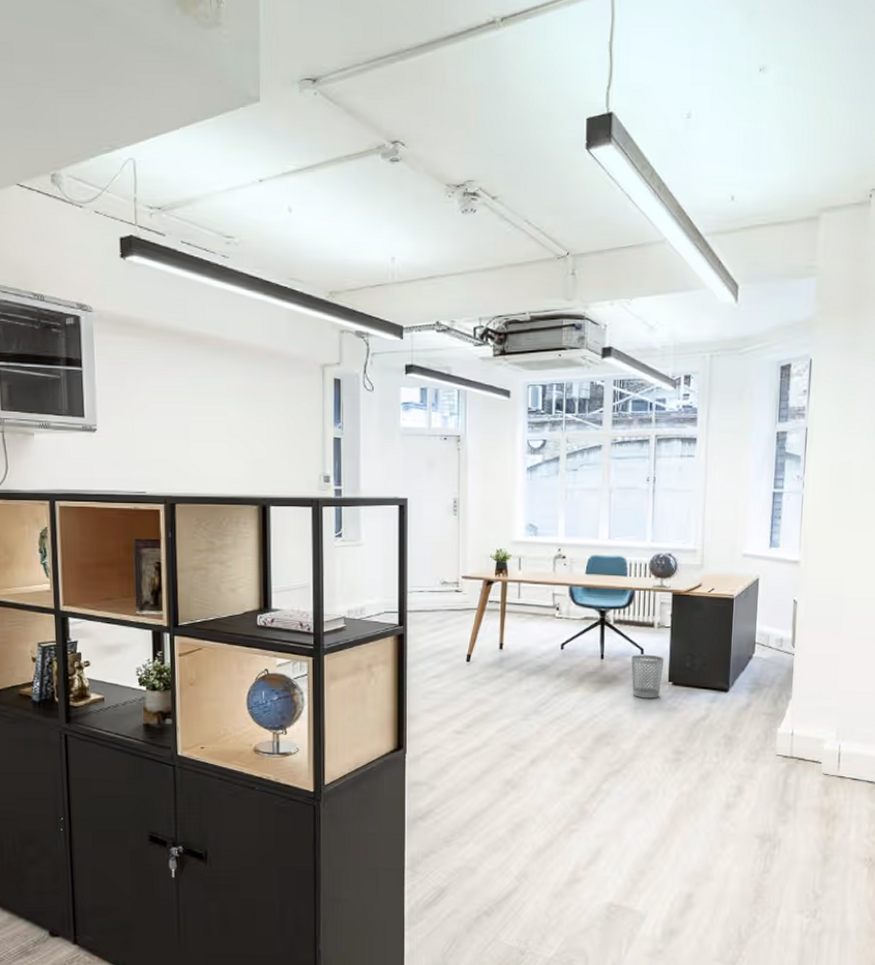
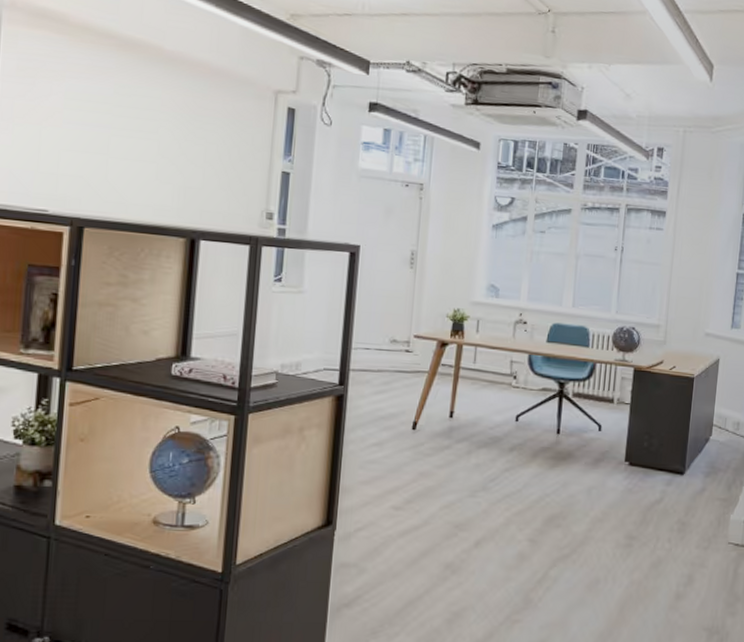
wastebasket: present [631,654,664,699] -> none [587,431,622,479]

